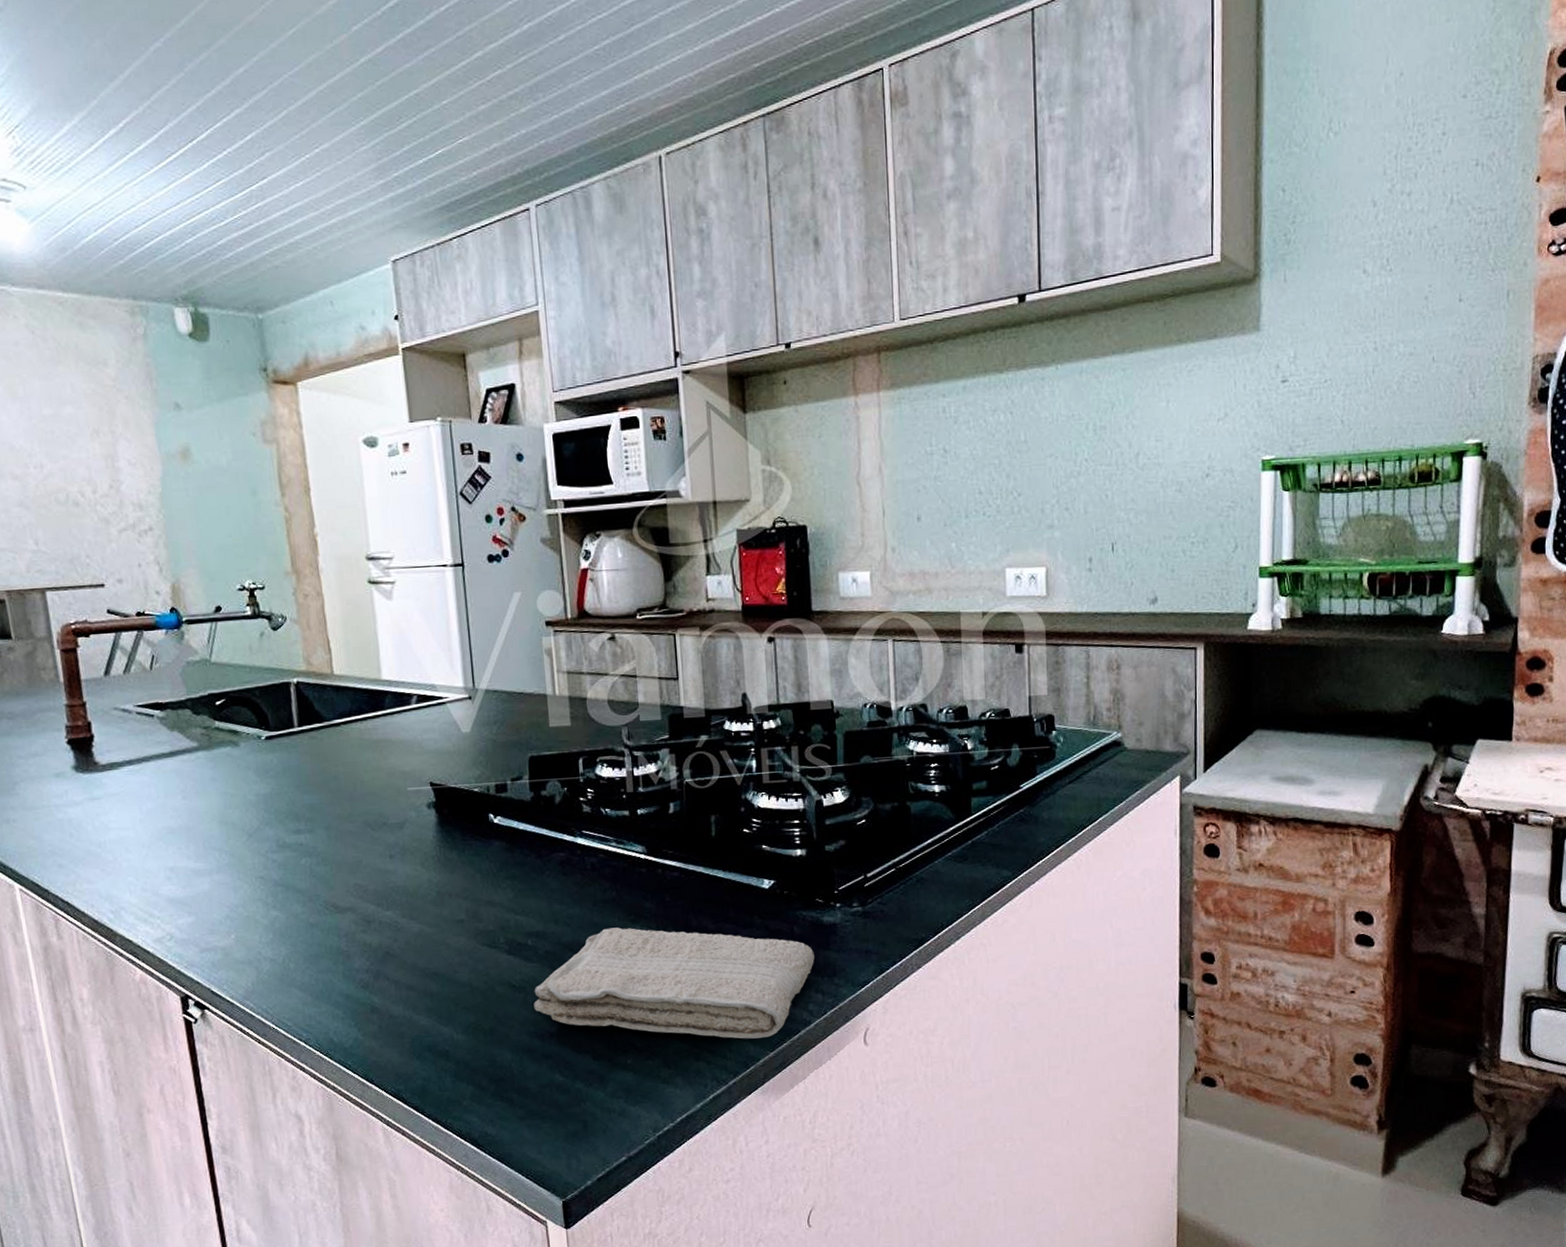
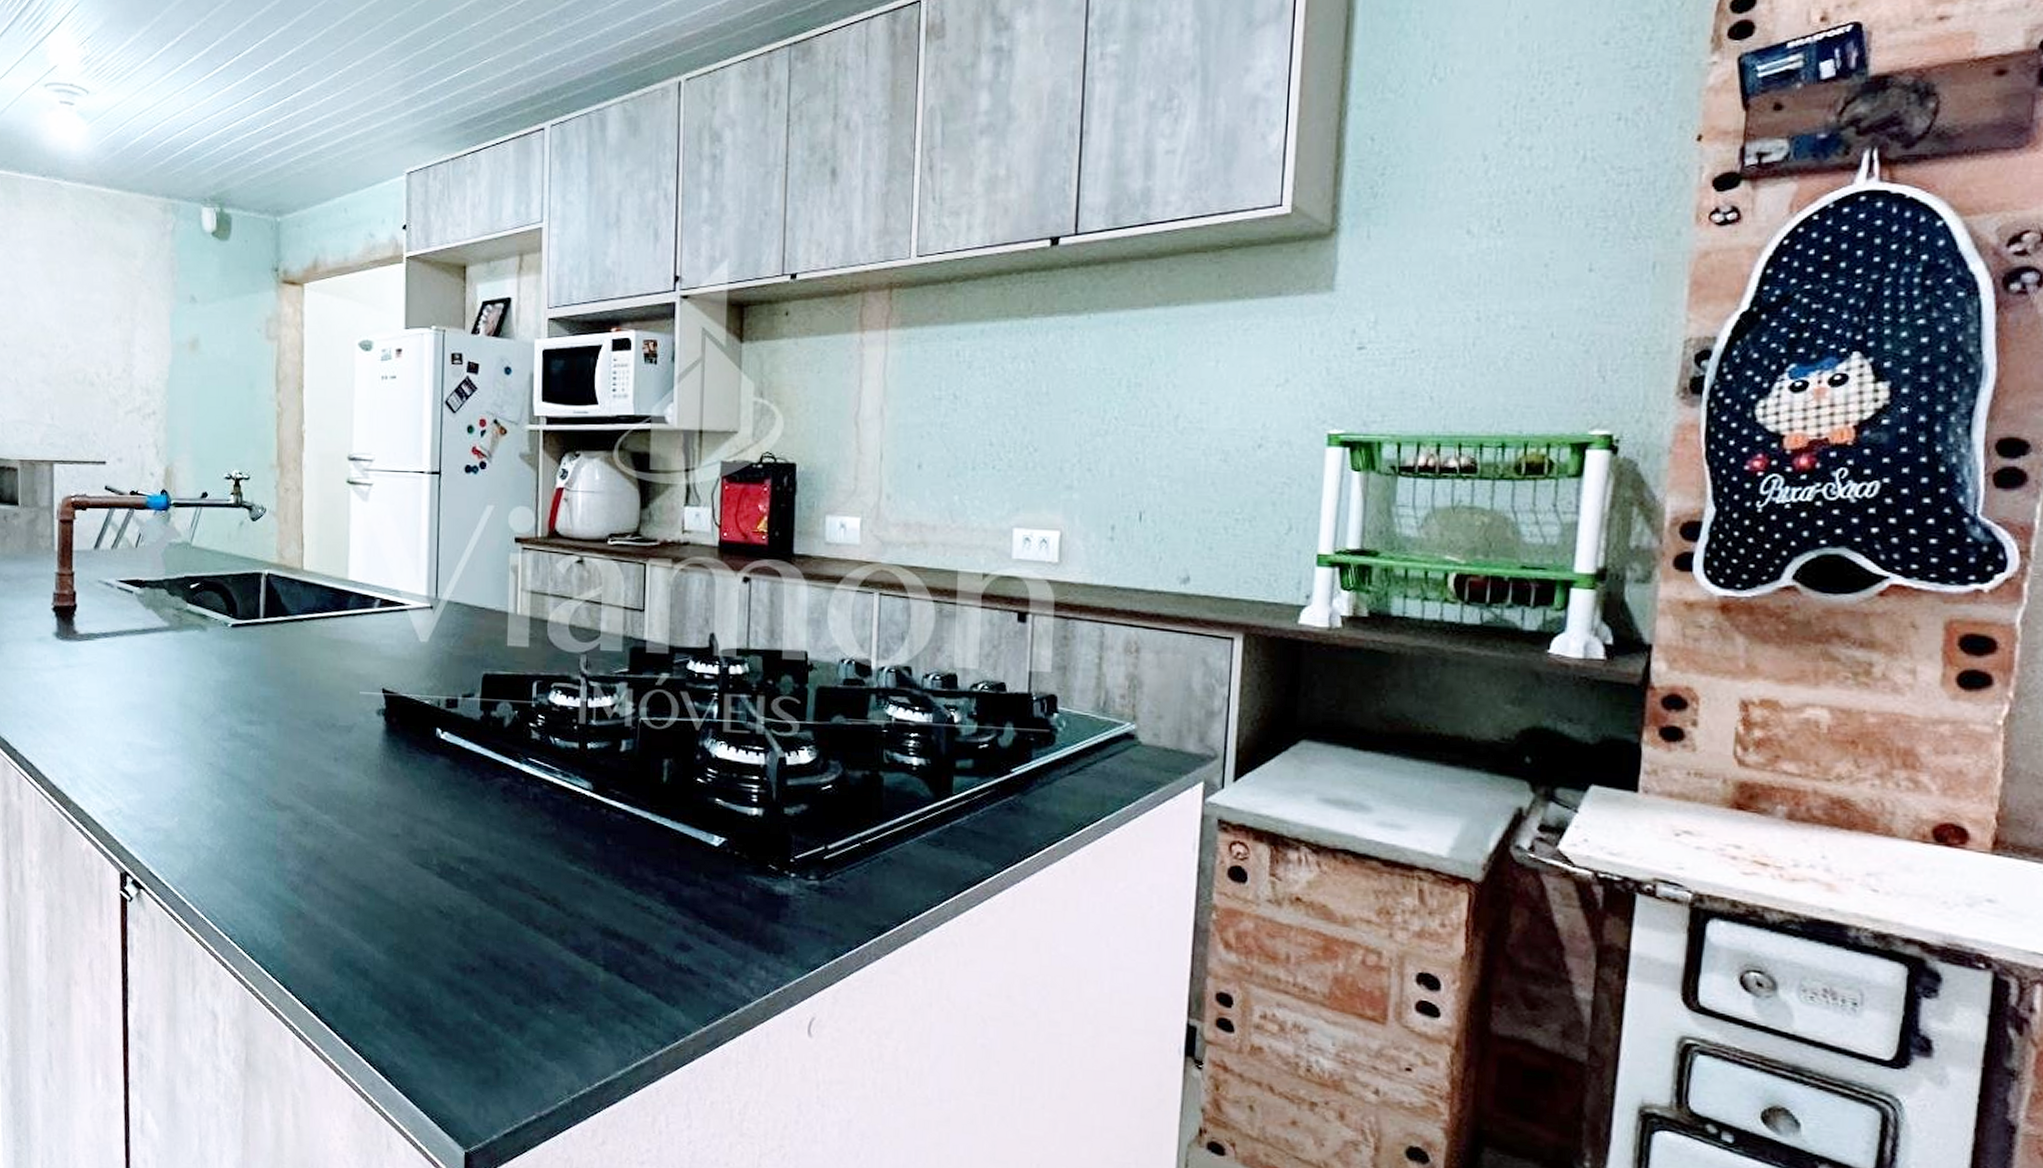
washcloth: present [534,927,815,1039] -> none [459,864,761,1010]

